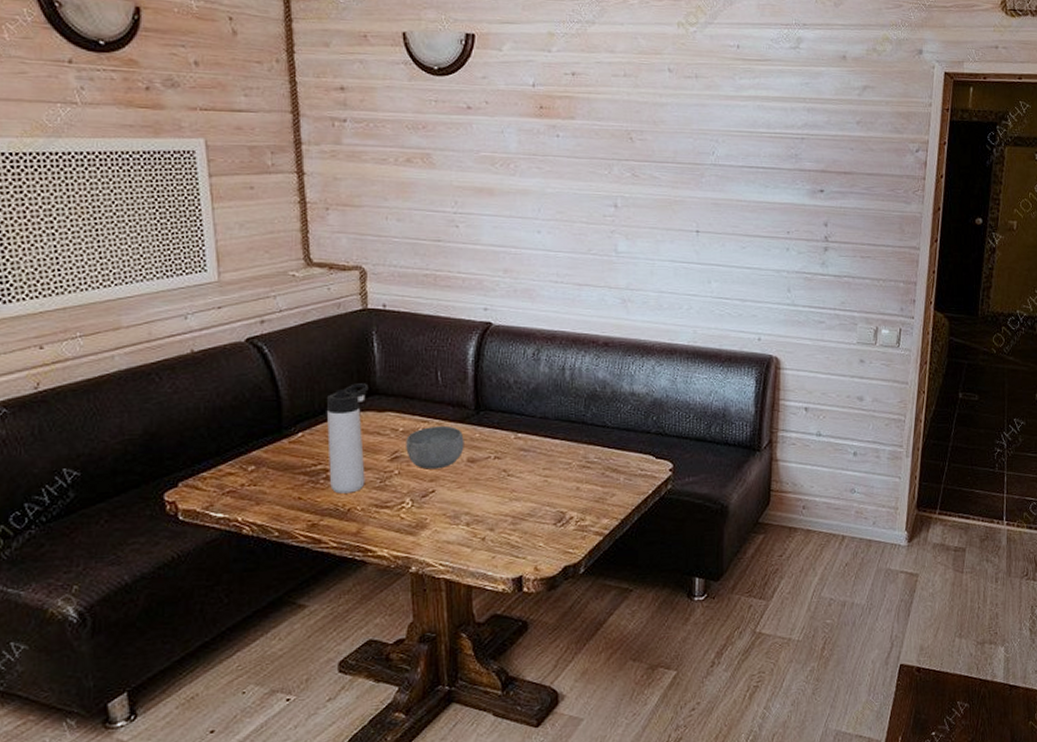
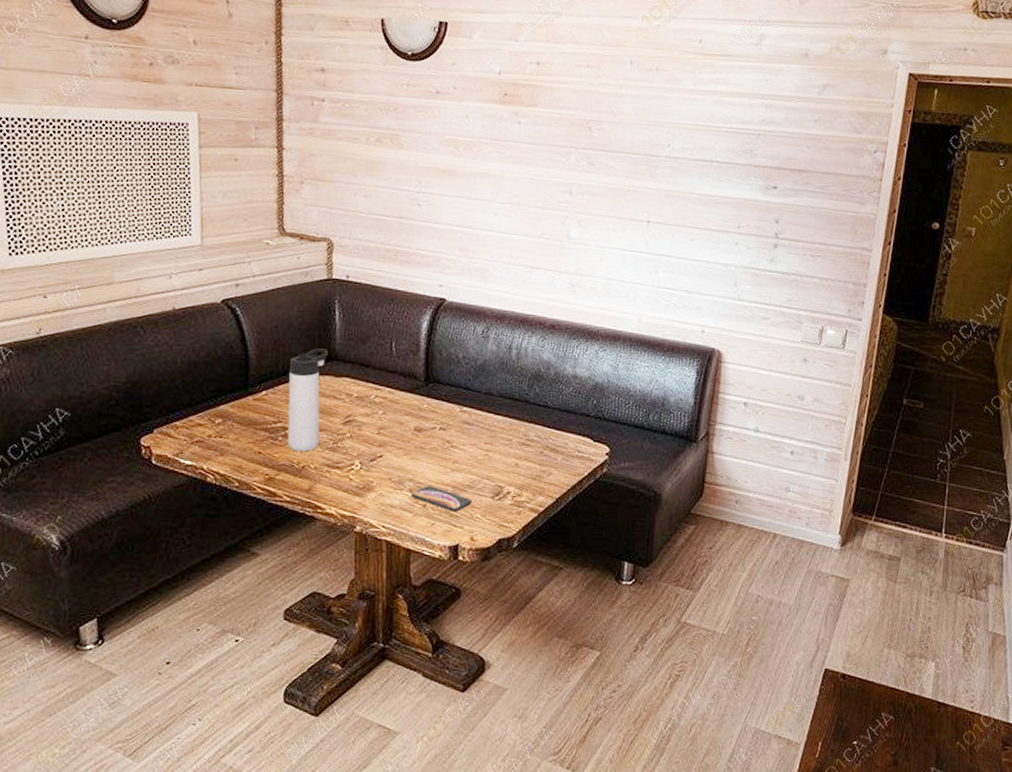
bowl: present [406,425,464,470] -> none [358,394,413,436]
smartphone: none [469,518,533,543] -> present [412,486,472,512]

